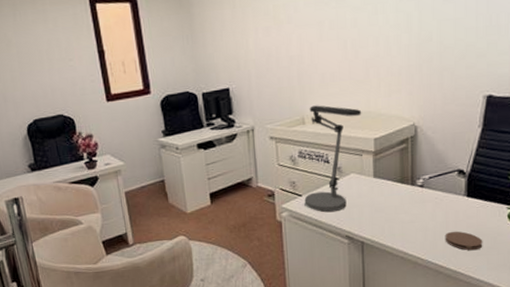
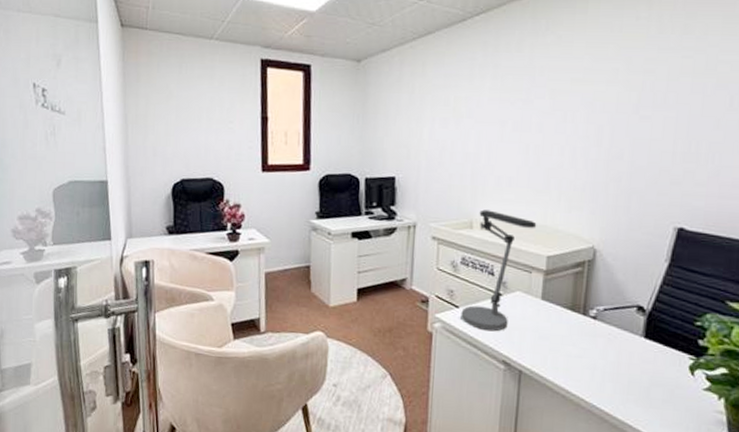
coaster: present [445,231,483,250] -> none [614,374,658,401]

